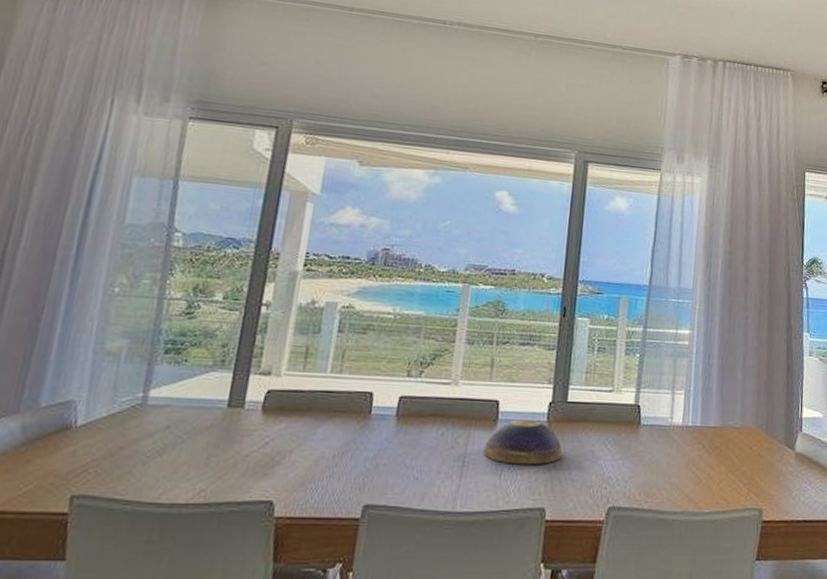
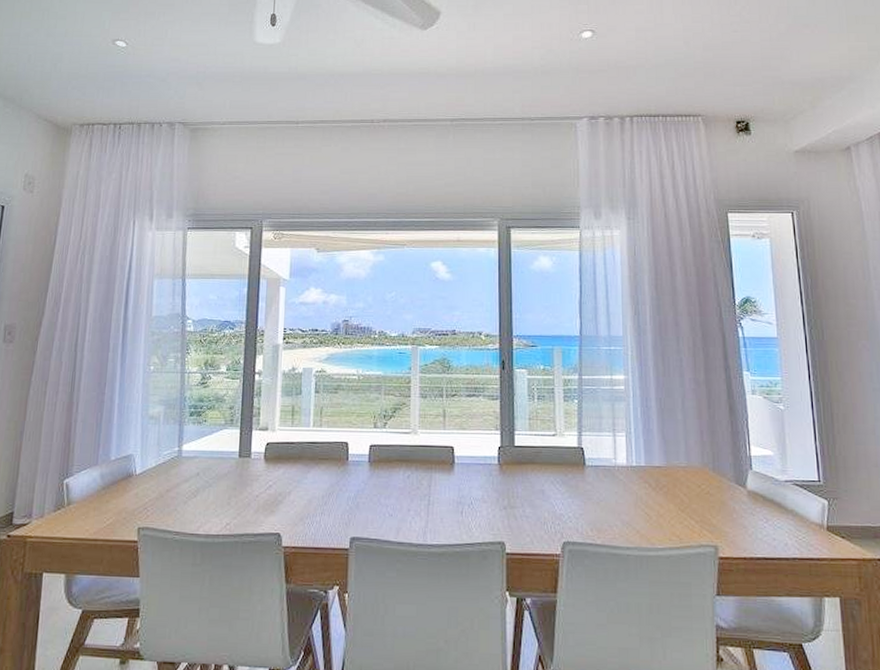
decorative bowl: present [483,418,563,465] -> none [444,462,515,504]

